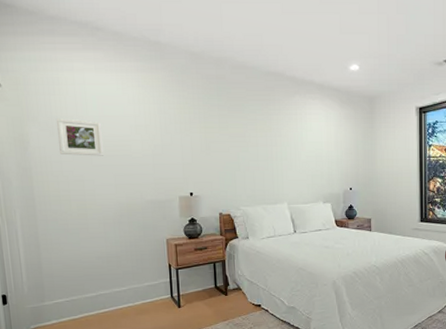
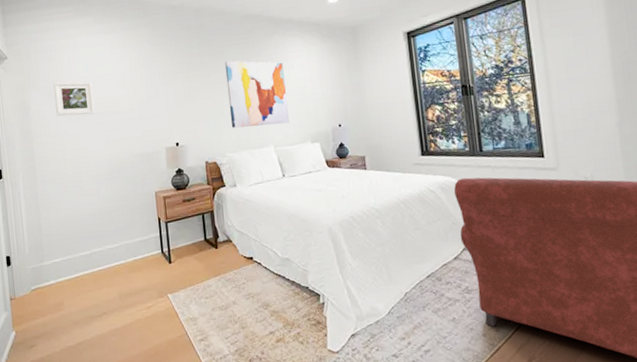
wall art: none [244,116,305,183] -> present [224,60,290,128]

